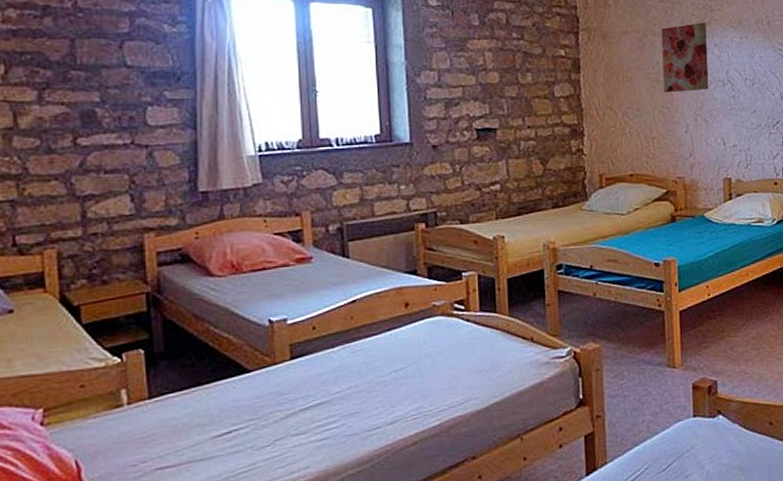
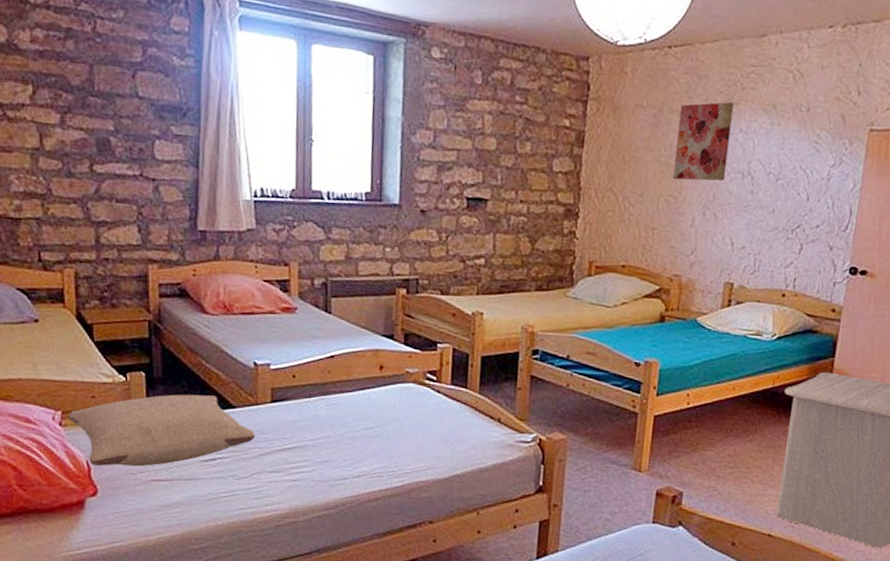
pillow: none [51,362,274,464] -> present [68,394,255,467]

